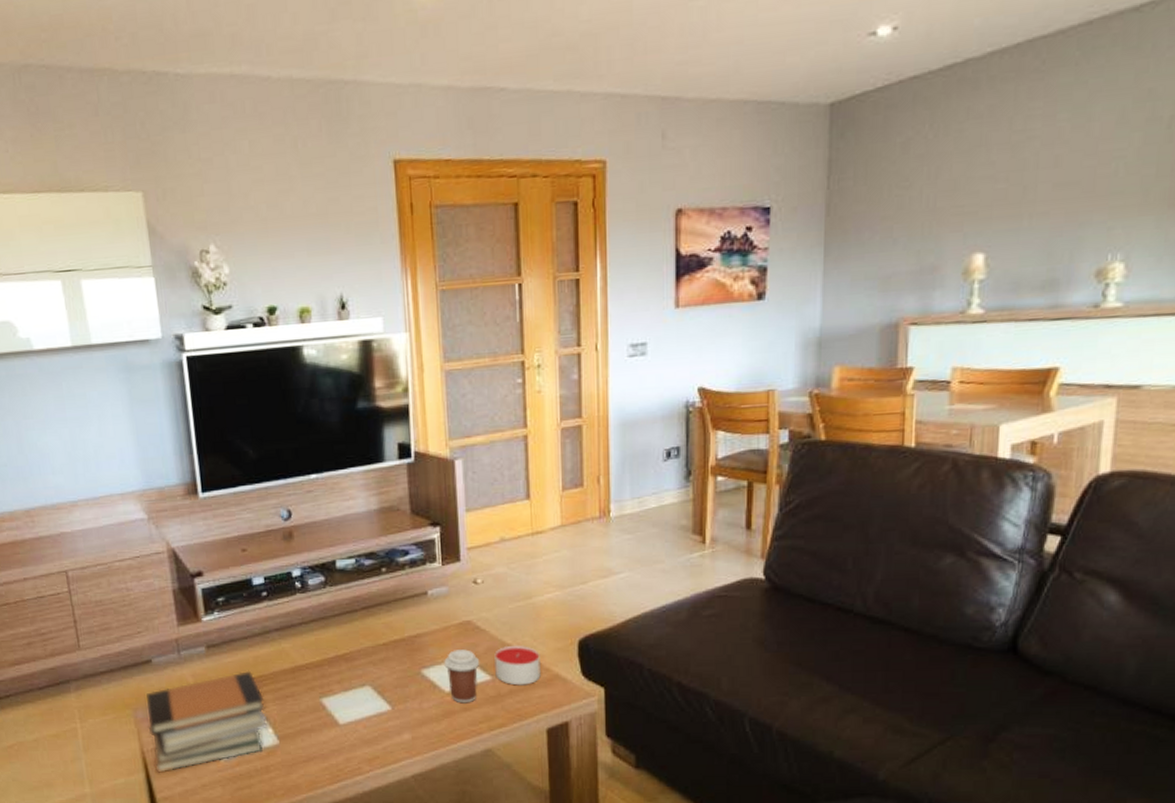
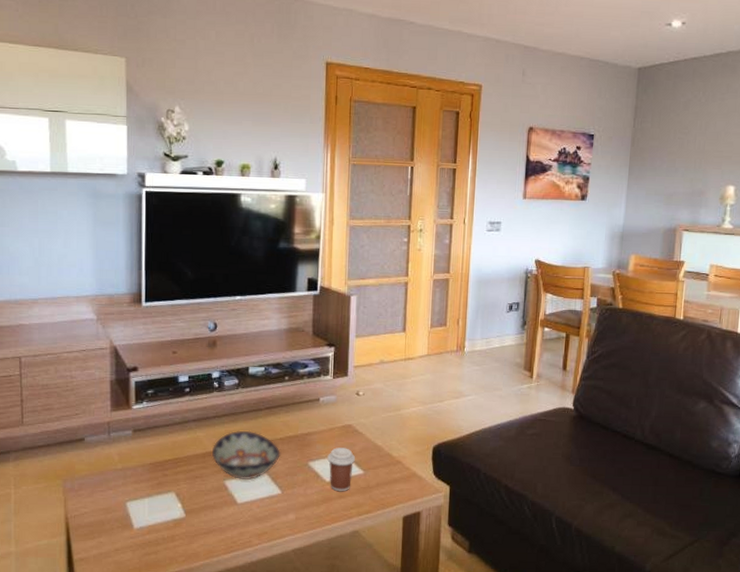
book stack: present [145,670,268,774] -> none [74,453,178,538]
decorative bowl: none [302,637,387,697] -> present [211,430,282,480]
candle: present [494,645,541,686] -> none [367,447,403,480]

